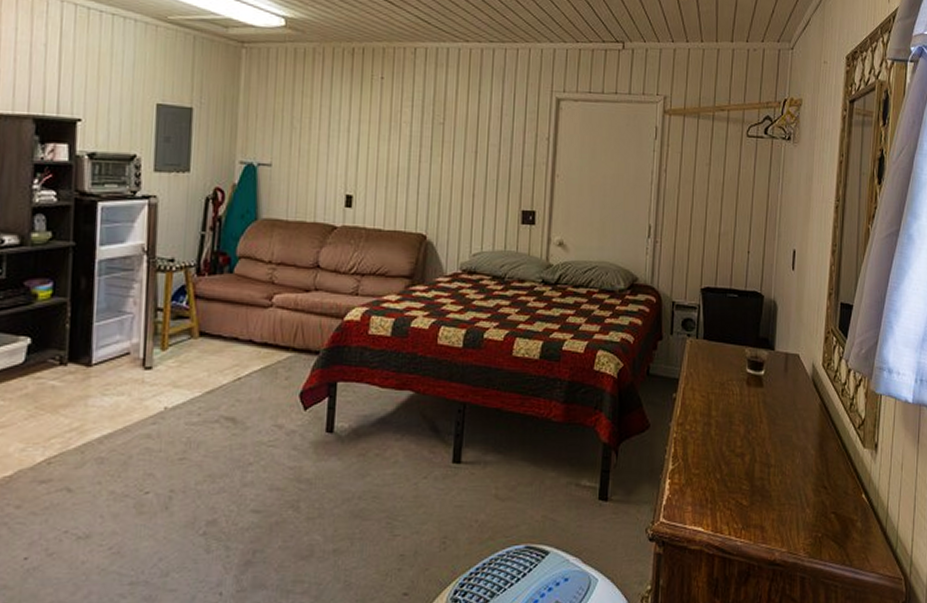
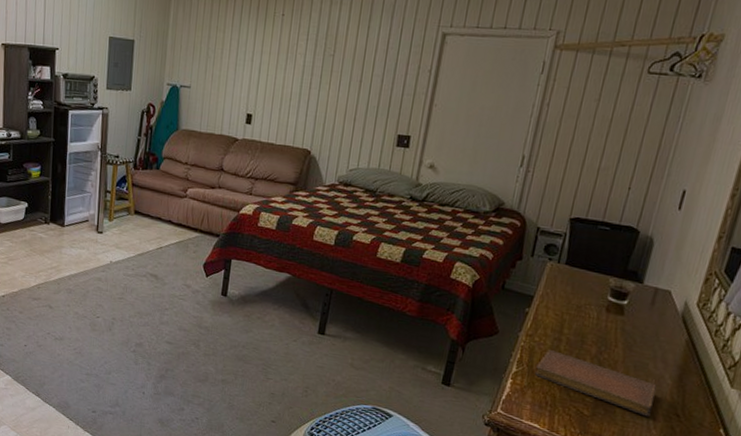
notebook: none [691,437,802,495] -> present [535,350,657,417]

